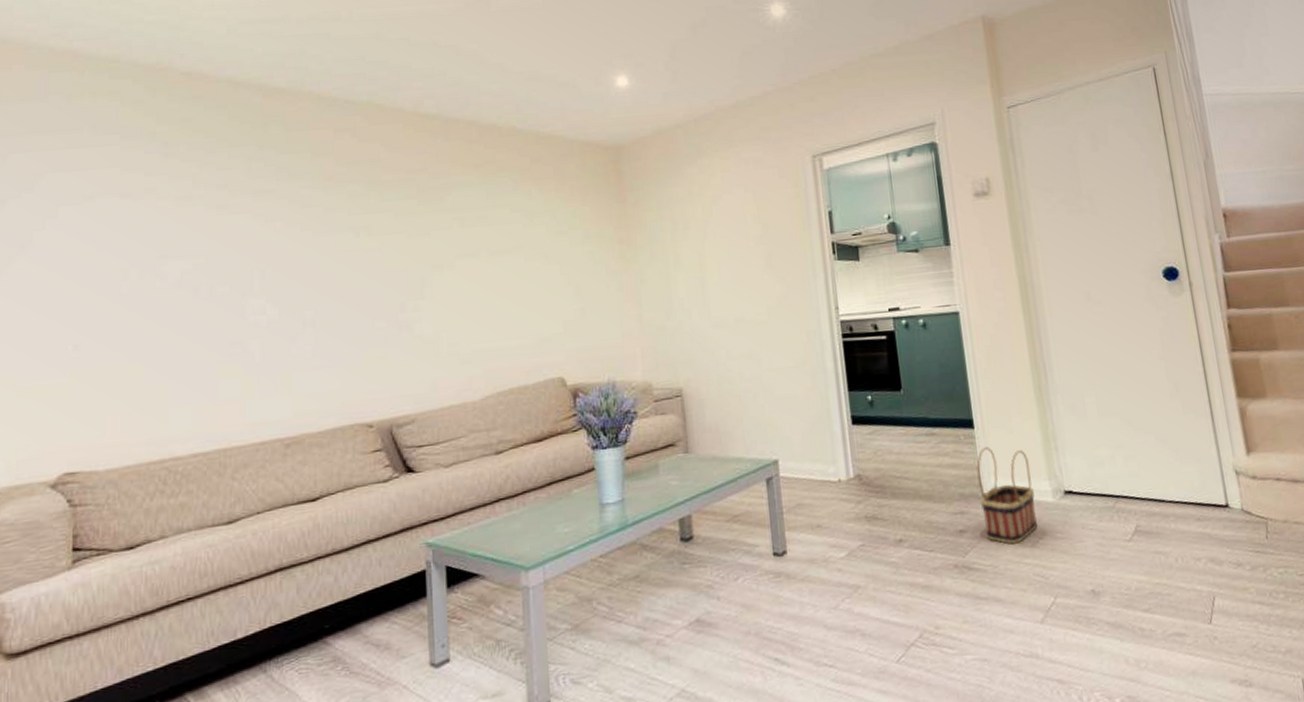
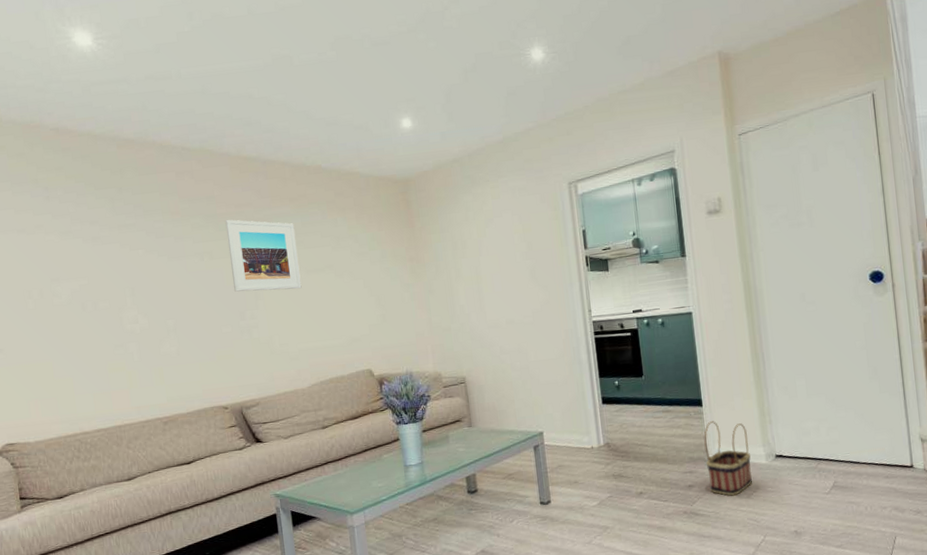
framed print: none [391,187,482,277] -> present [225,219,302,292]

